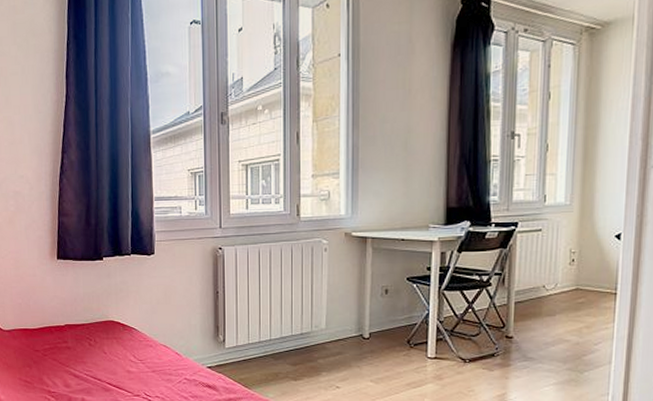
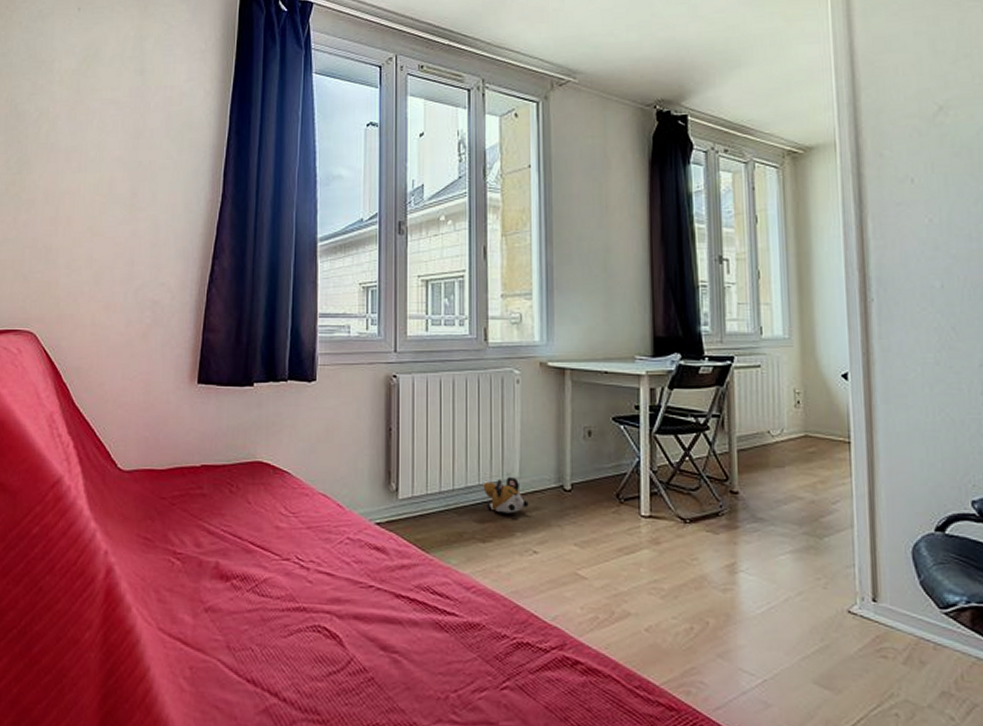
plush toy: none [295,329,333,357] -> present [483,477,529,514]

